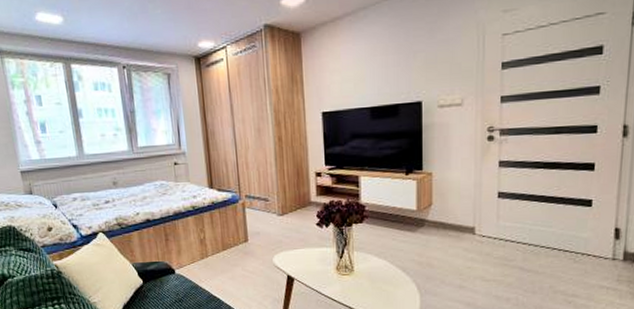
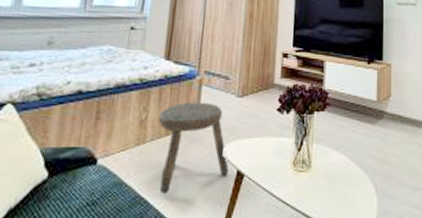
stool: none [214,222,281,295] -> present [159,102,229,195]

